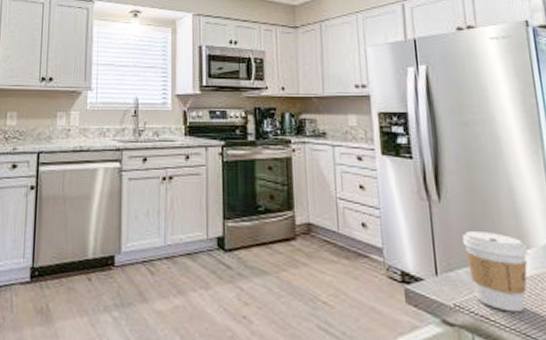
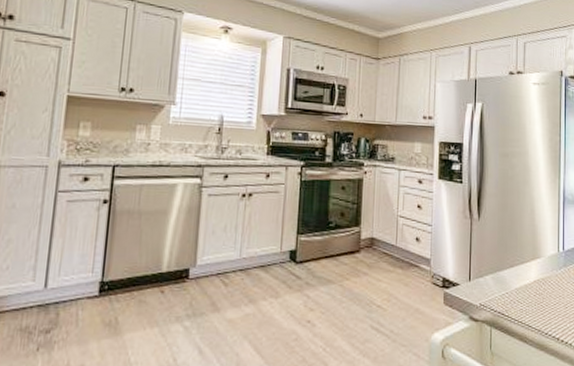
coffee cup: present [462,231,528,313] -> none [492,245,538,309]

